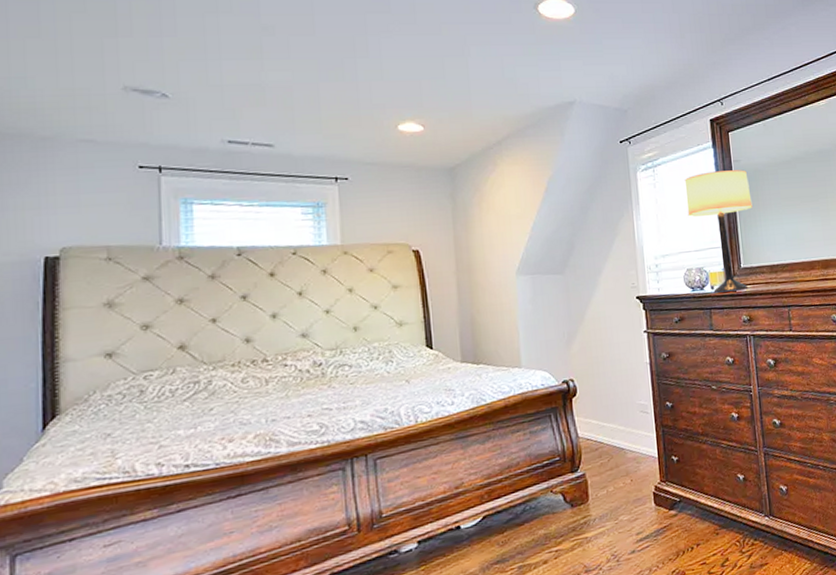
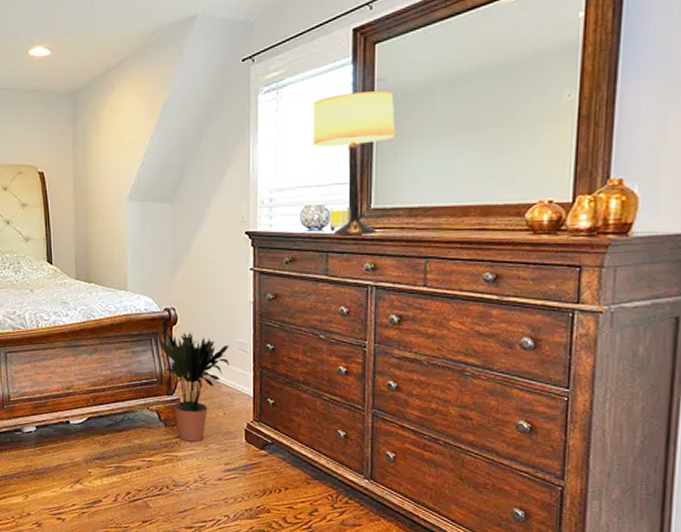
potted plant: none [559,402,633,519] -> present [159,332,230,442]

